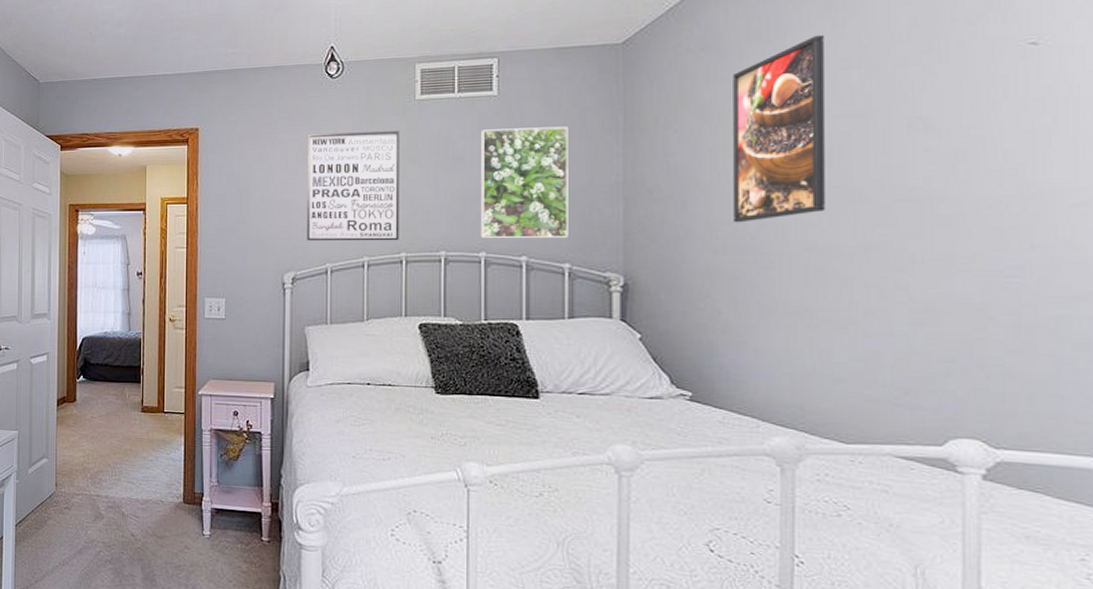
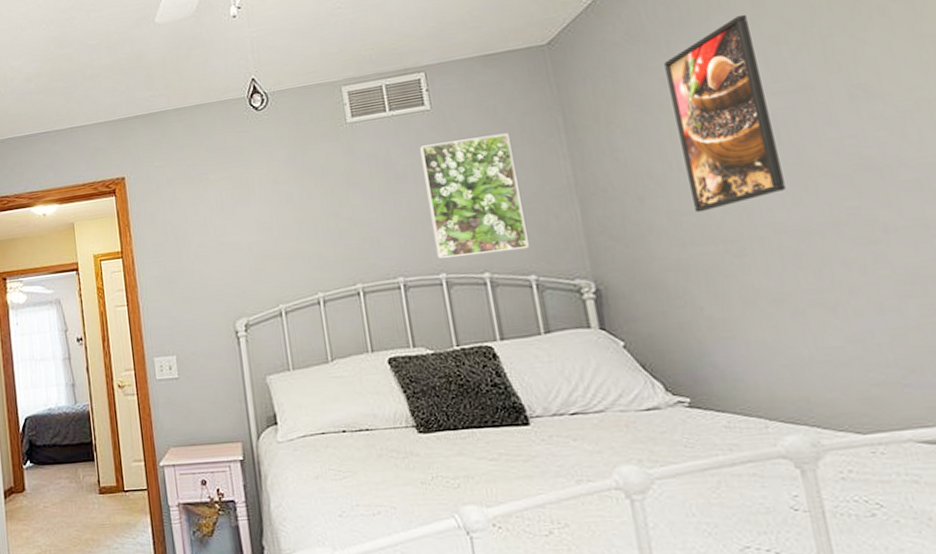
wall art: present [307,131,400,242] -> none [240,156,353,284]

